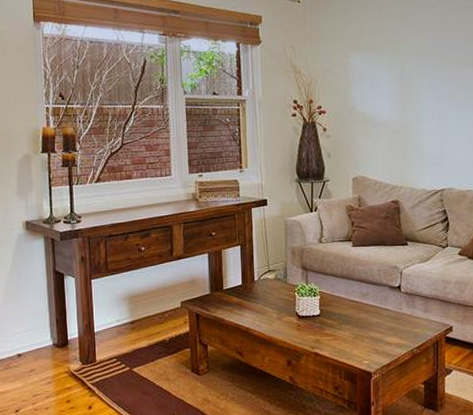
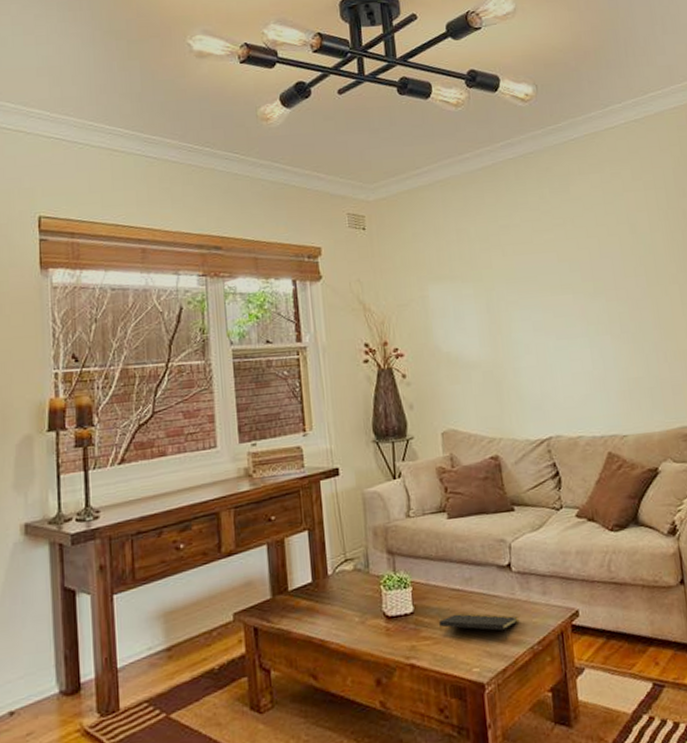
notepad: none [340,318,404,343] -> present [439,612,520,640]

